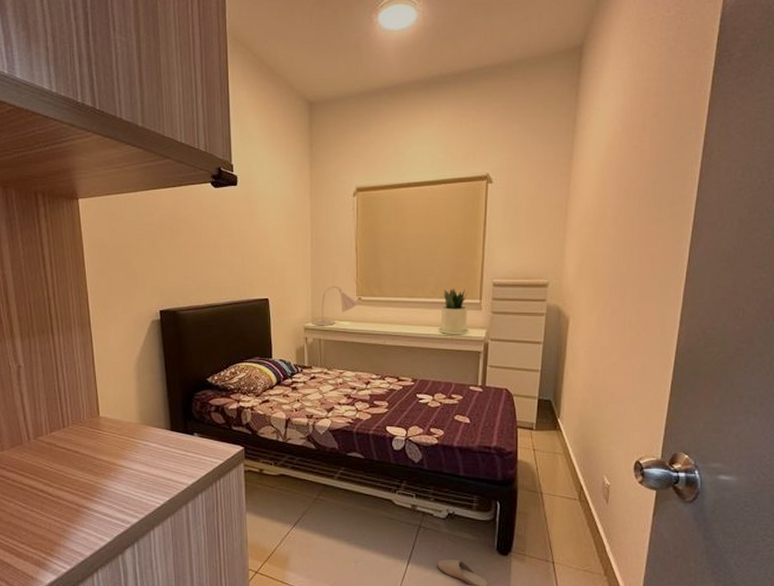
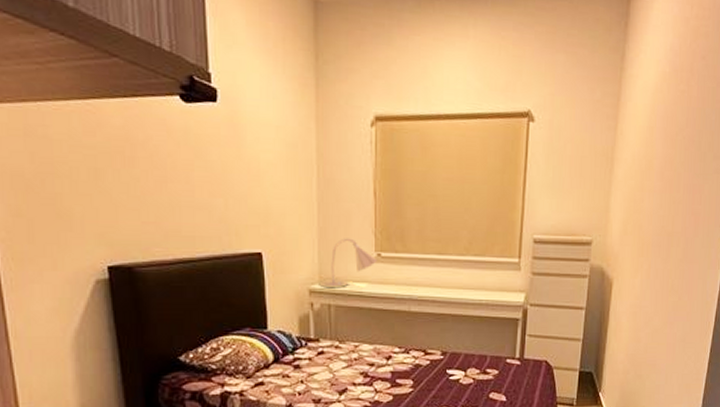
planter: present [438,288,469,335] -> none [471,244,507,300]

